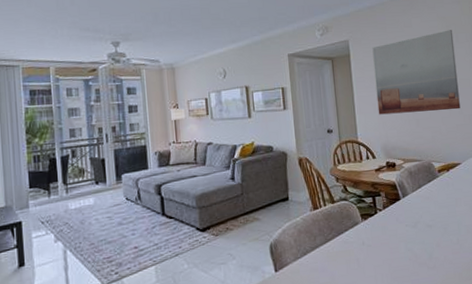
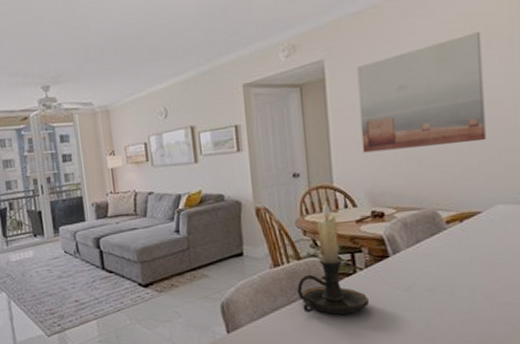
candle holder: none [332,154,388,250] -> present [297,202,370,315]

